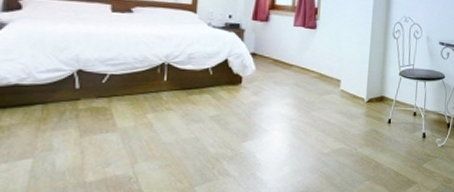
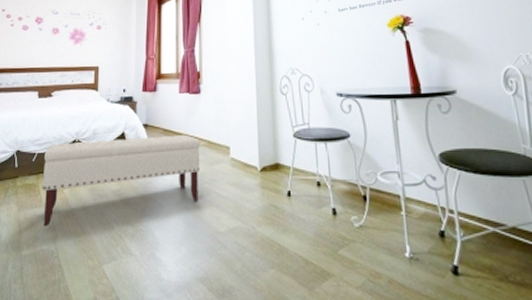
bench: none [116,64,312,153] -> present [42,134,201,227]

